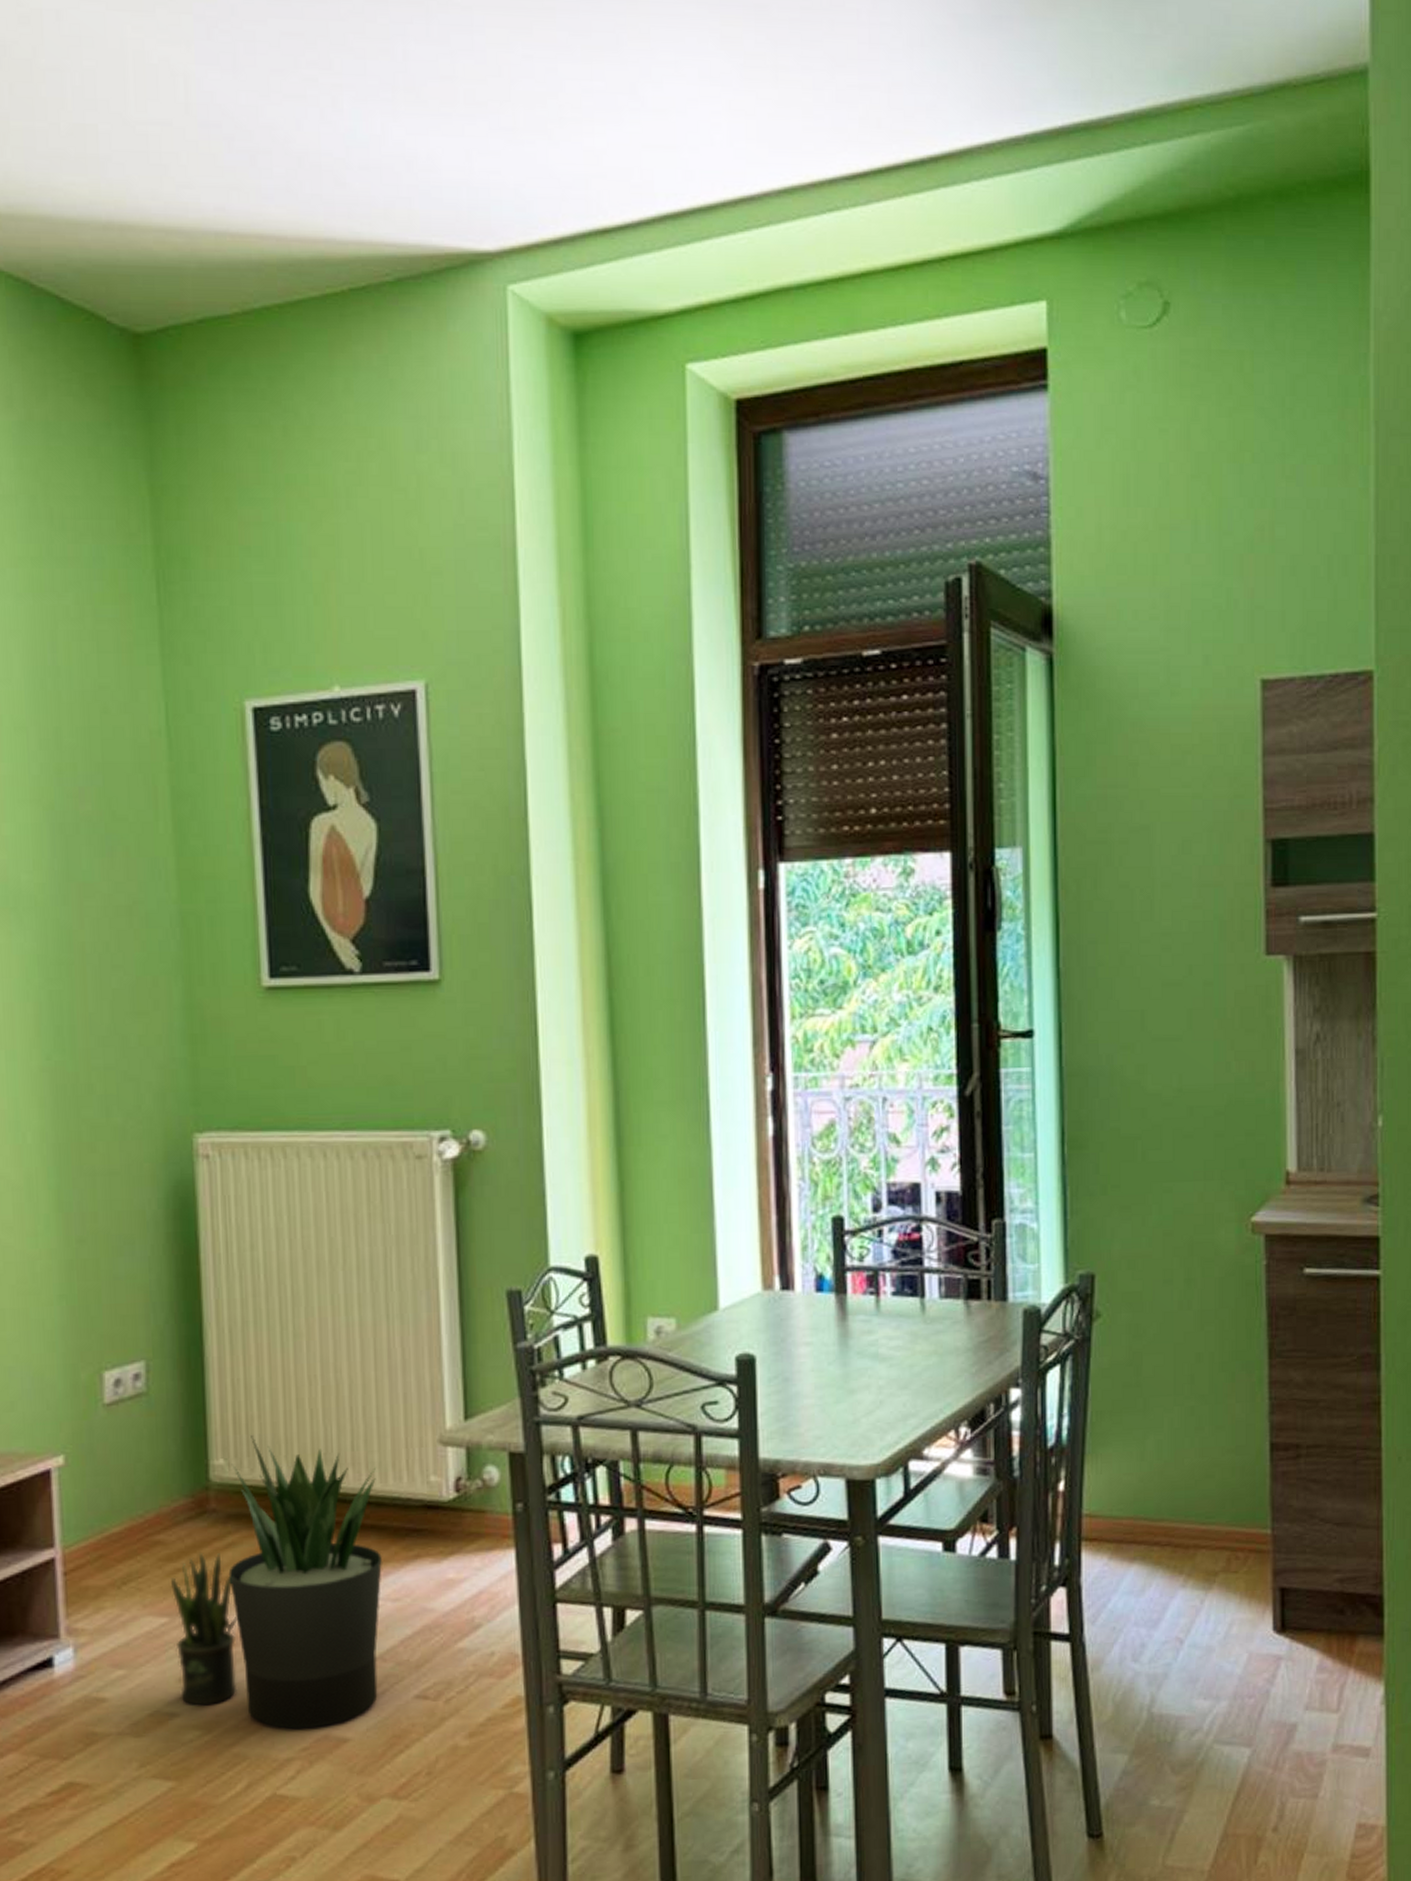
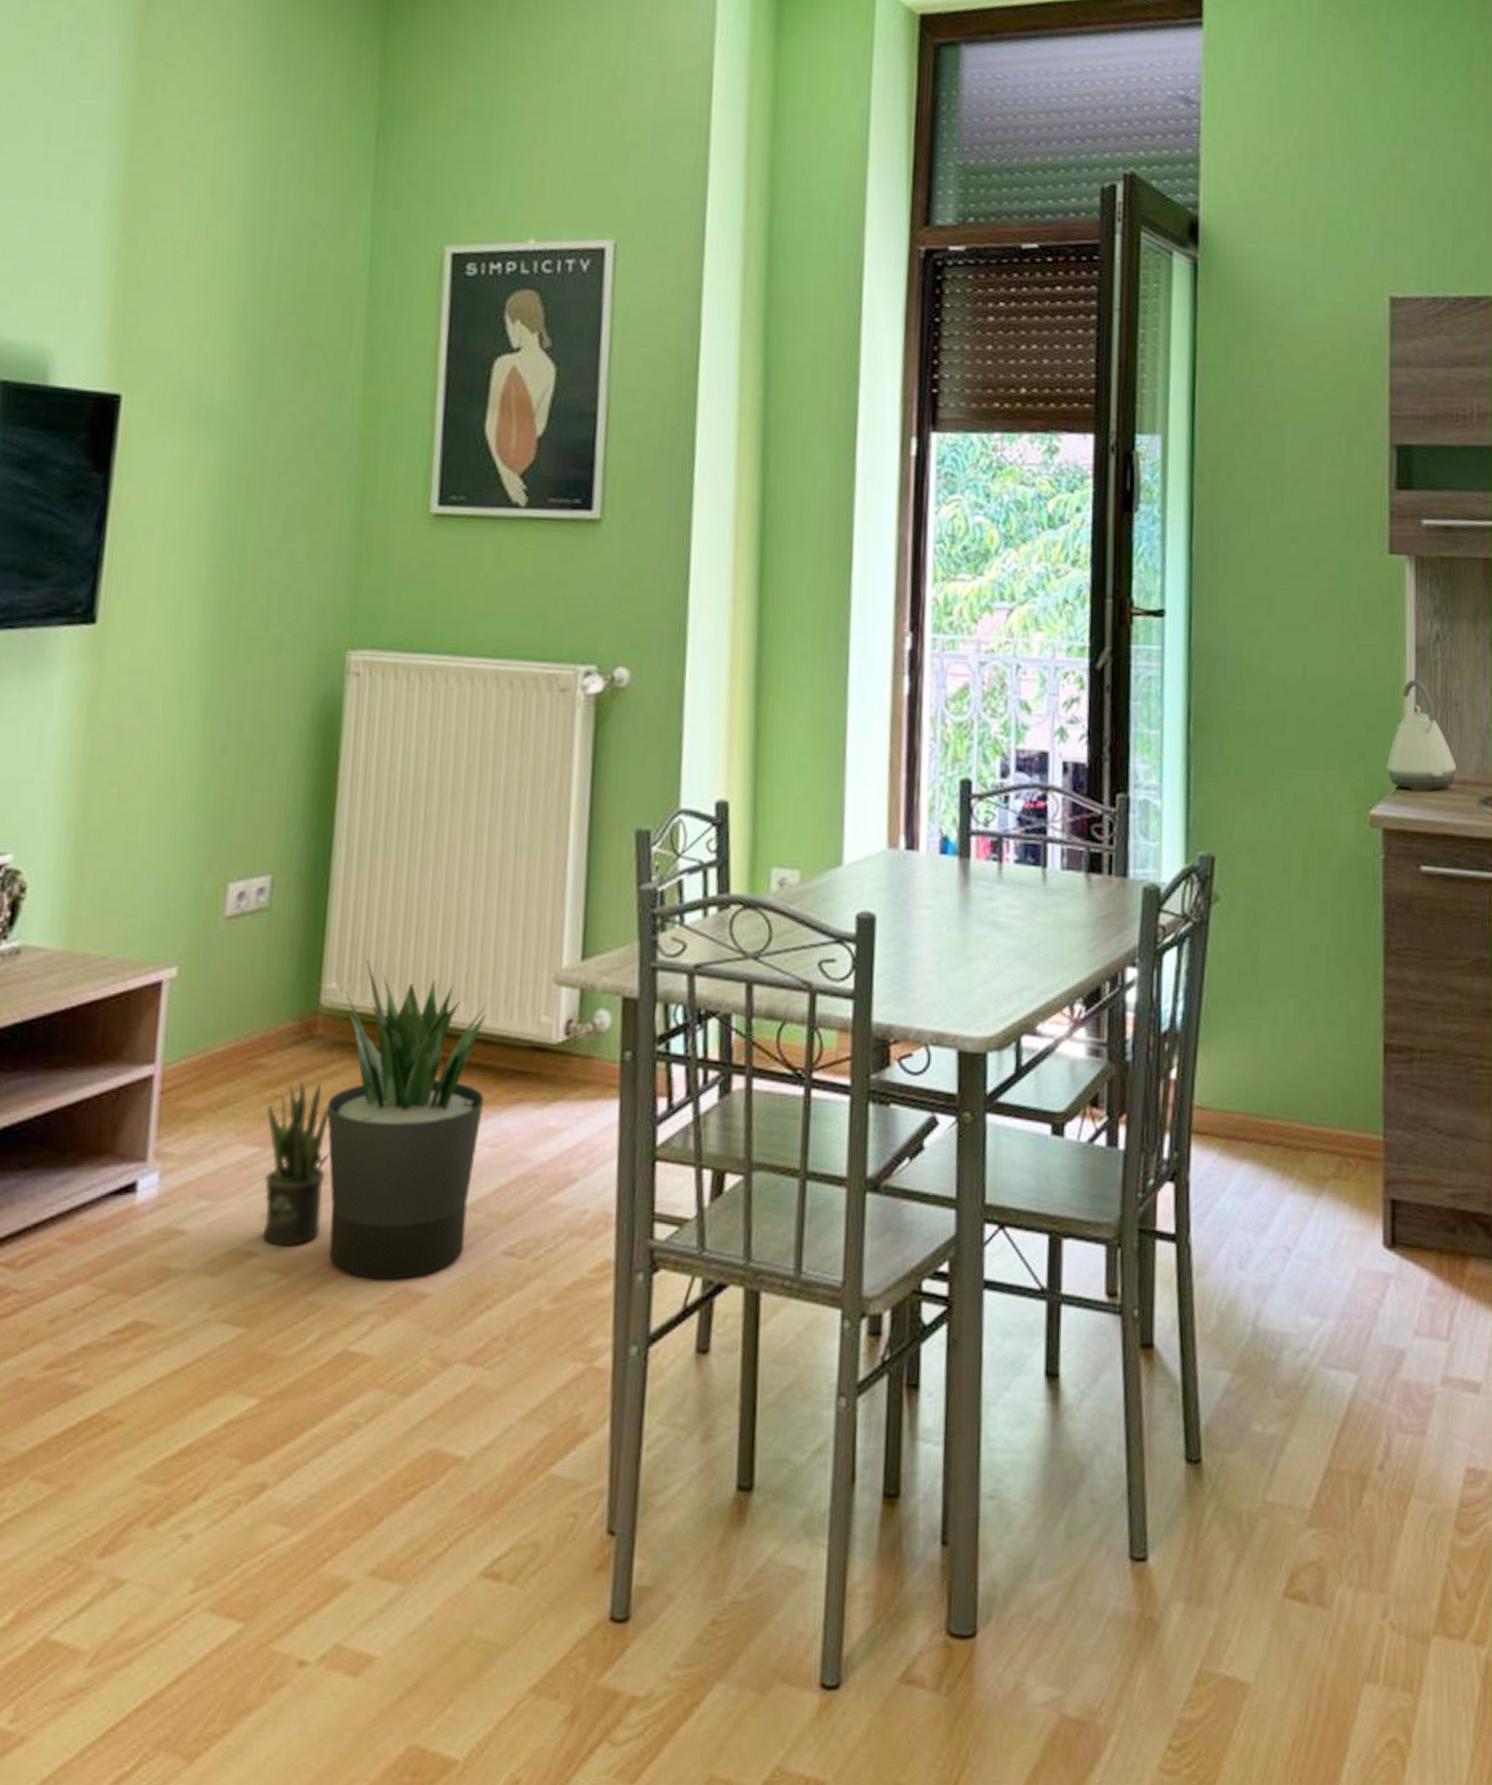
kettle: none [1267,1082,1339,1194] -> present [1386,679,1457,790]

